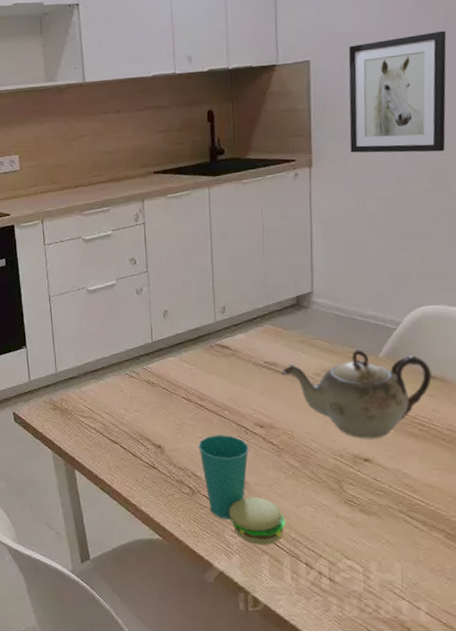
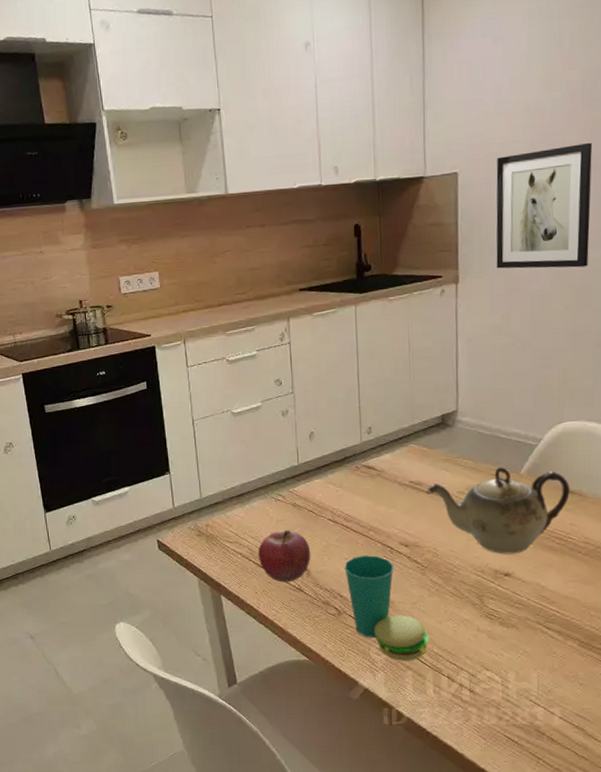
fruit: none [111,407,165,459] -> present [258,530,311,582]

